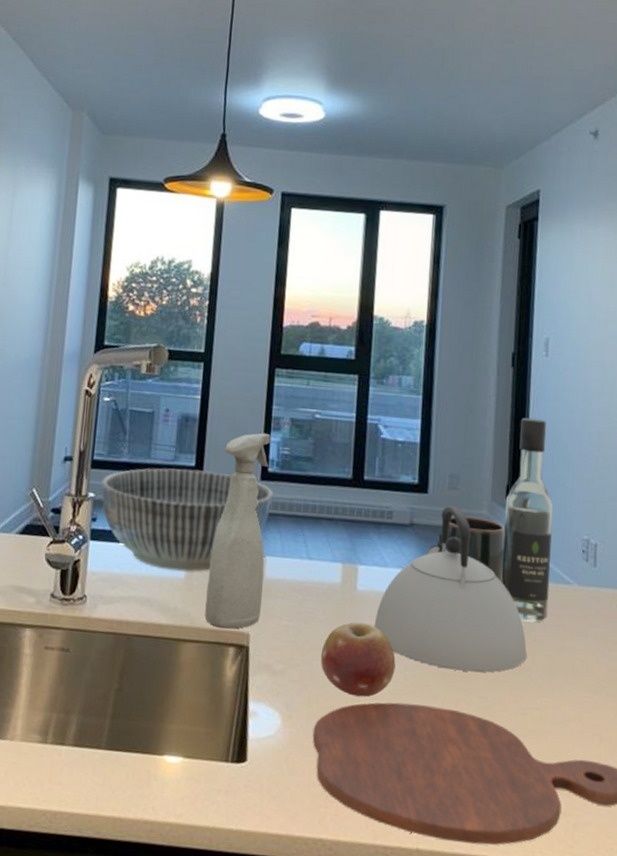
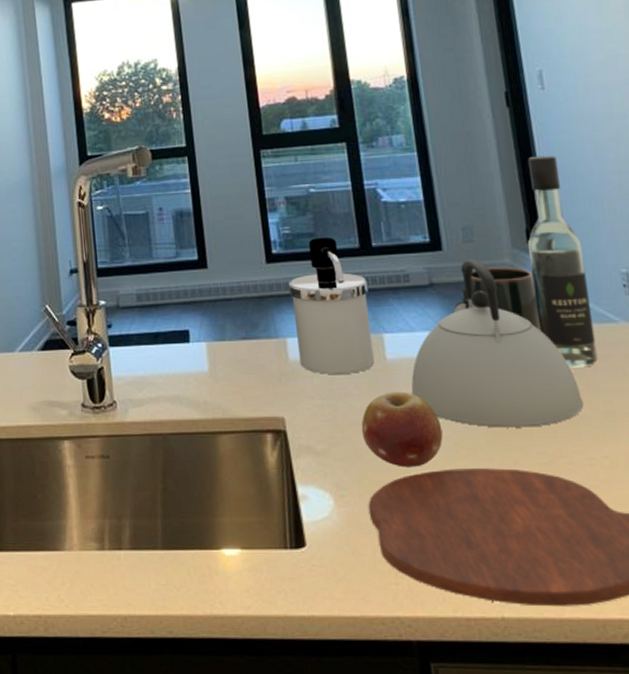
bowl: present [101,468,273,572] -> none [110,262,282,365]
spray bottle: present [204,432,271,630] -> none [224,215,292,417]
soap dispenser: none [274,462,353,600] -> present [288,237,375,374]

